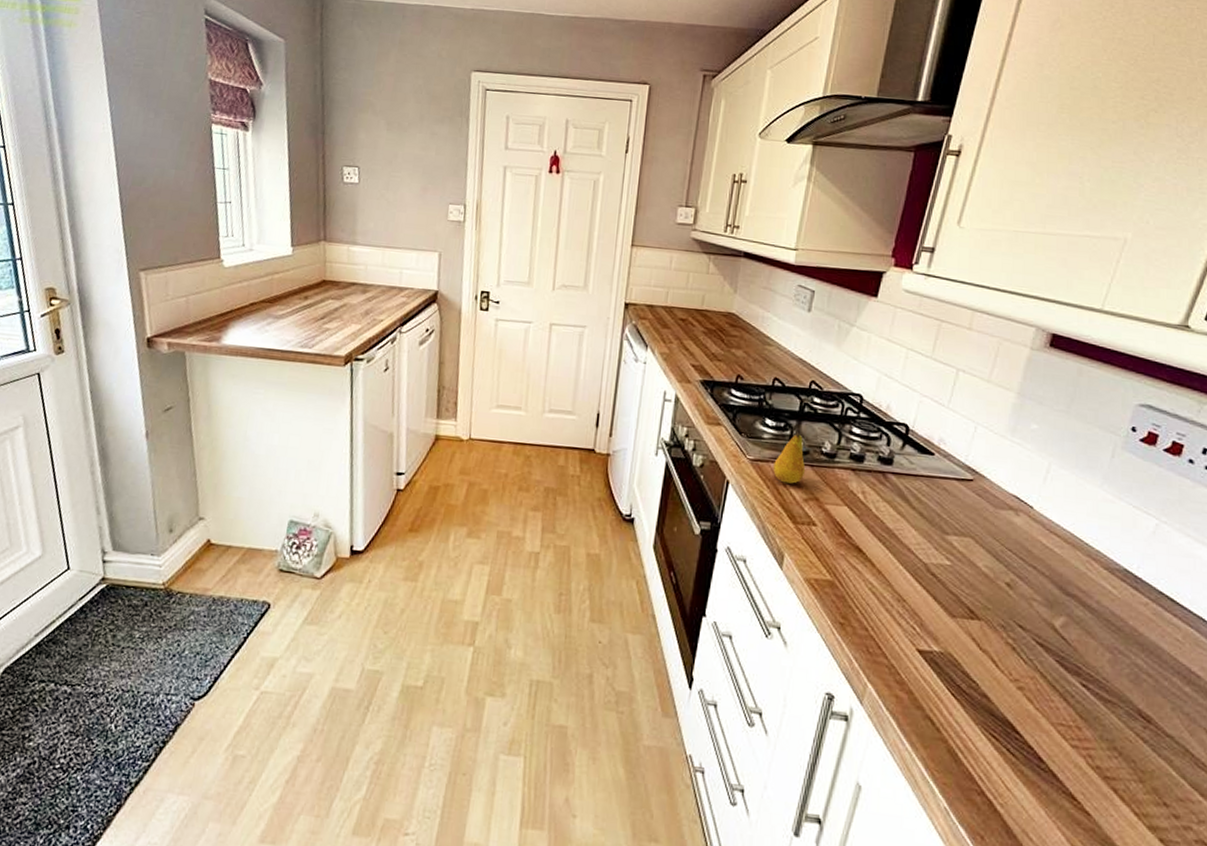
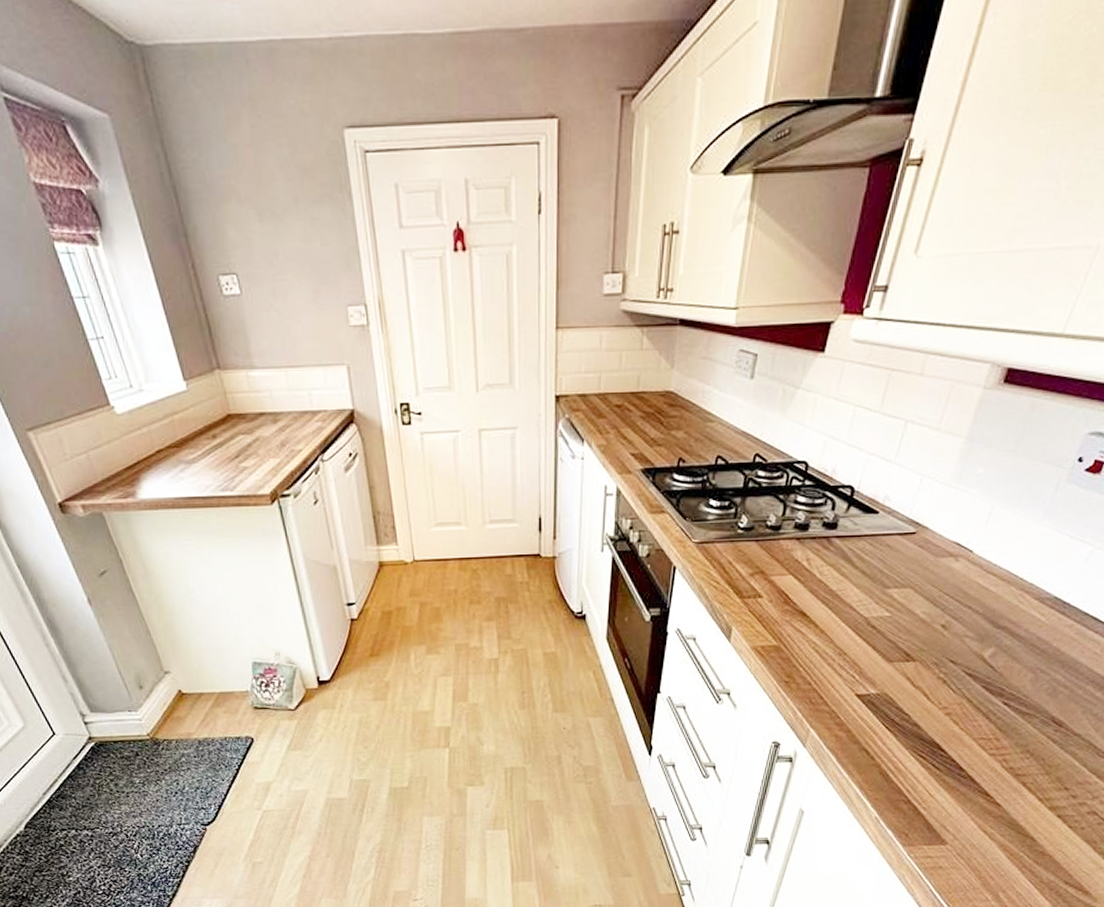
fruit: present [773,428,806,484] -> none [719,505,751,561]

